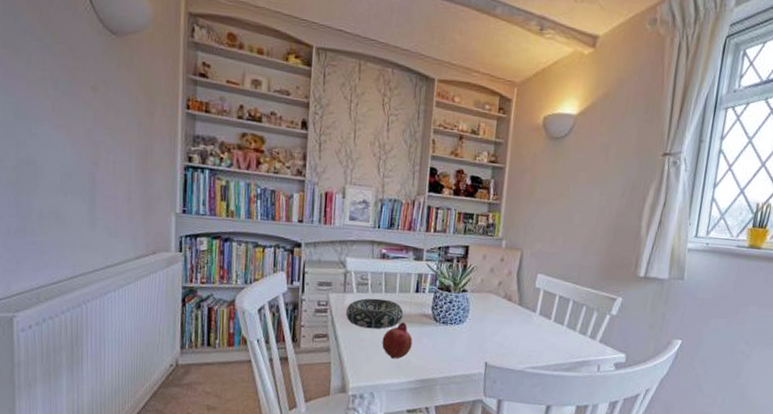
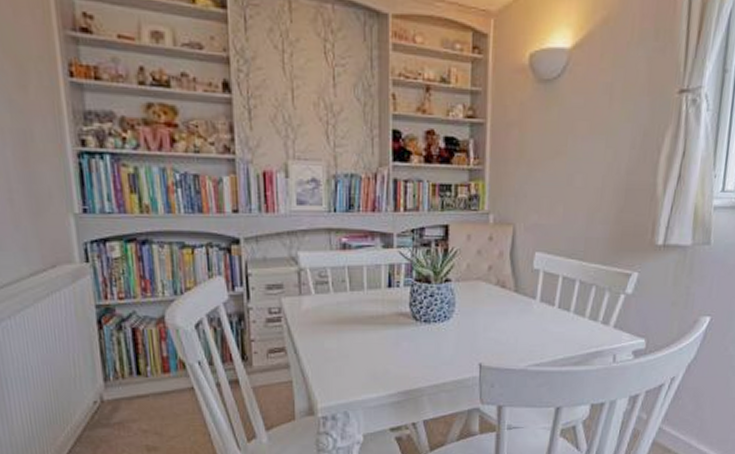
decorative bowl: present [346,298,404,329] -> none [305,299,376,336]
fruit: present [382,322,413,359] -> none [352,325,389,370]

